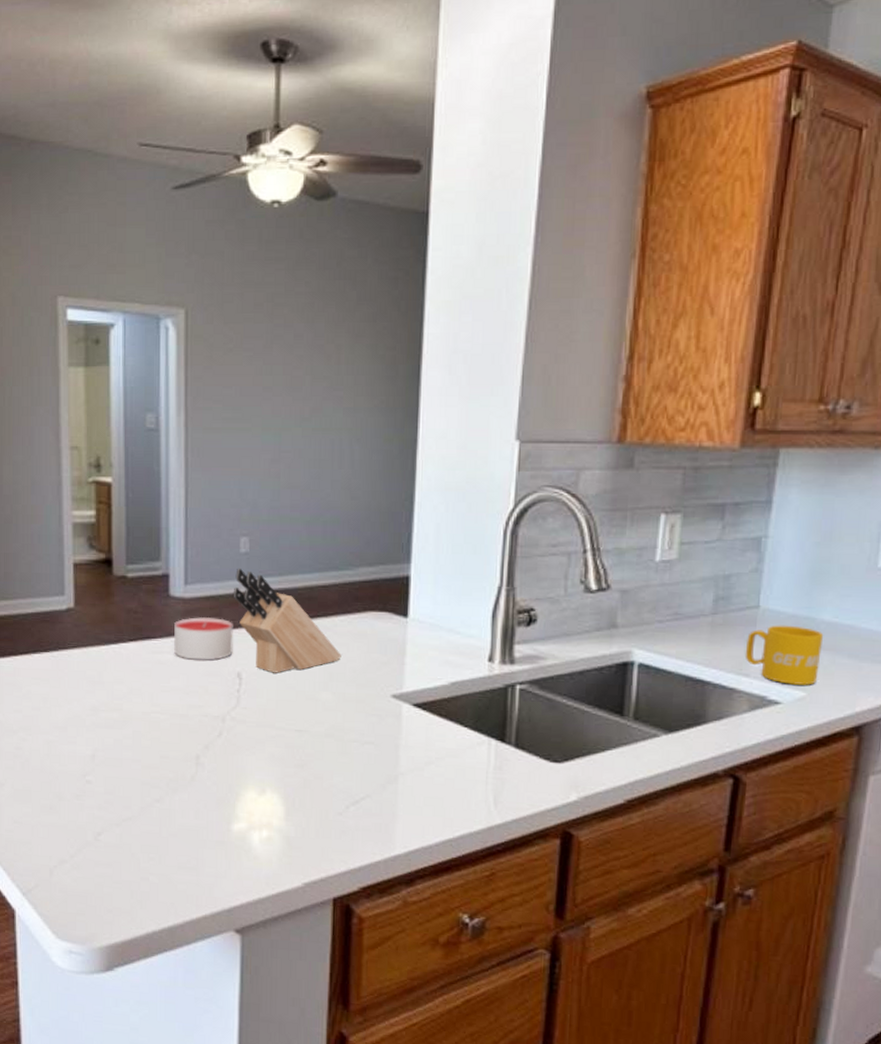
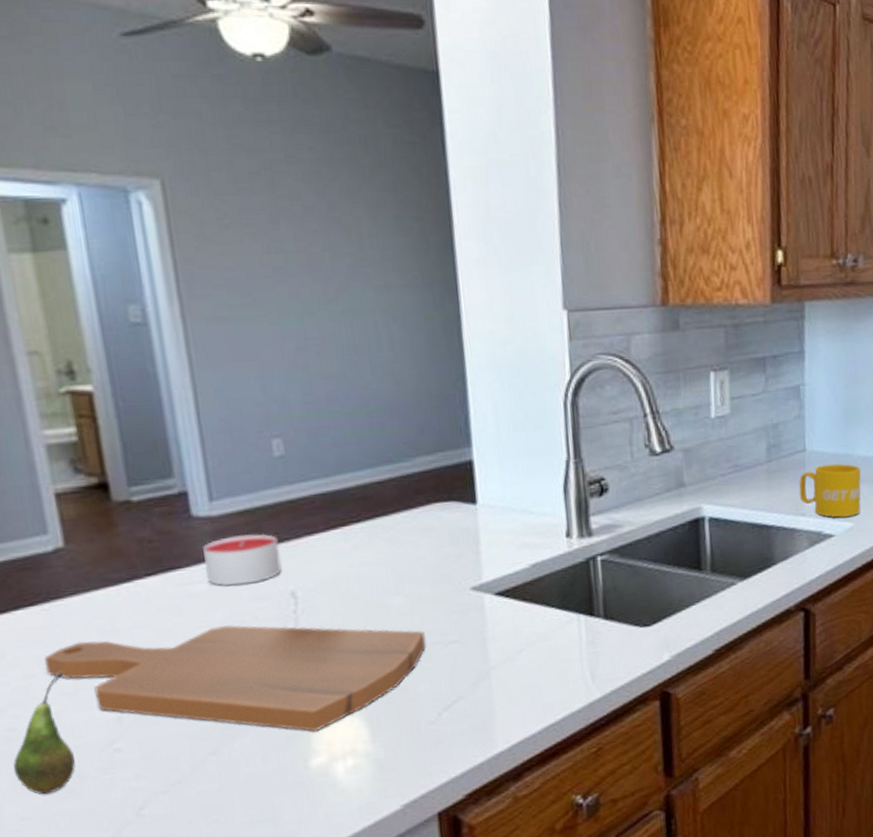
fruit: none [15,710,59,806] -> present [13,673,76,795]
cutting board: none [47,687,345,800] -> present [44,625,426,732]
knife block: present [233,568,342,673] -> none [271,474,410,586]

